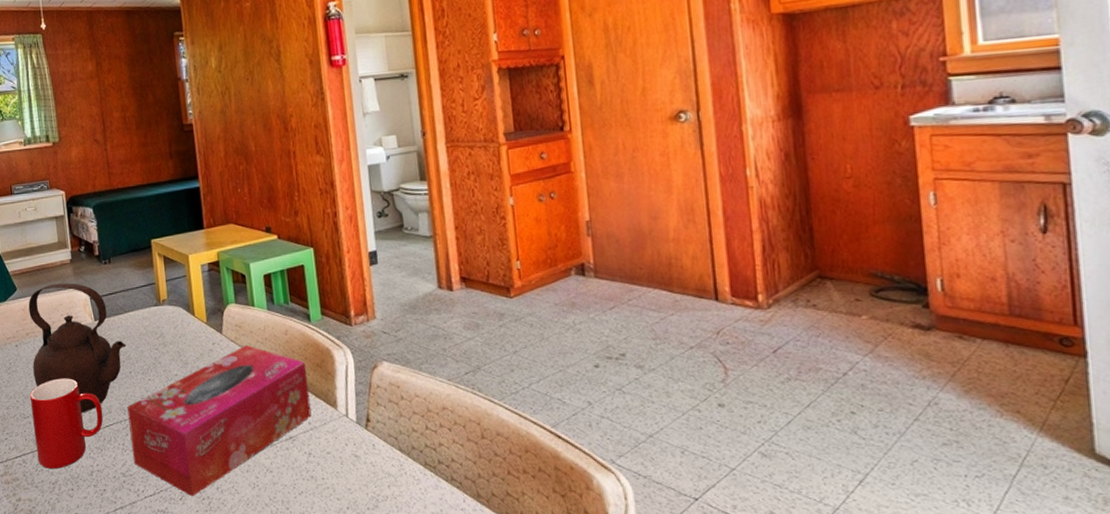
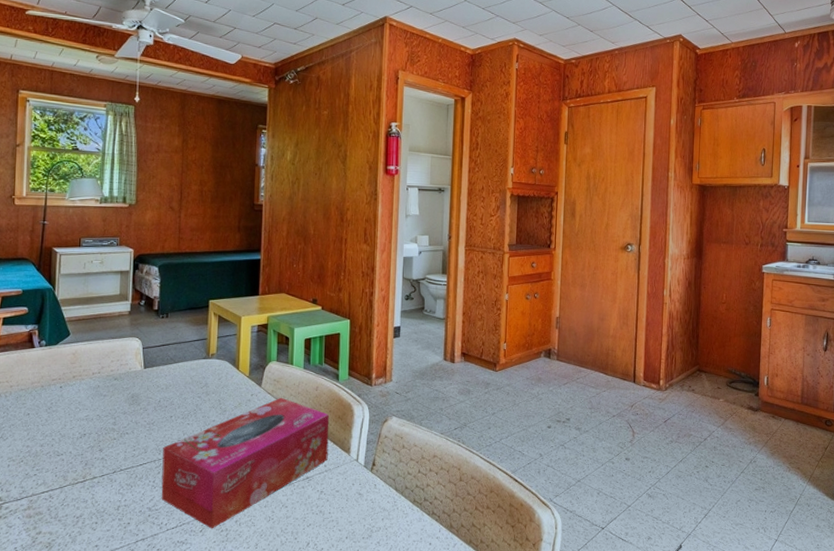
teapot: present [28,283,127,413] -> none [74,332,171,452]
cup: present [29,378,103,468] -> none [65,419,139,503]

